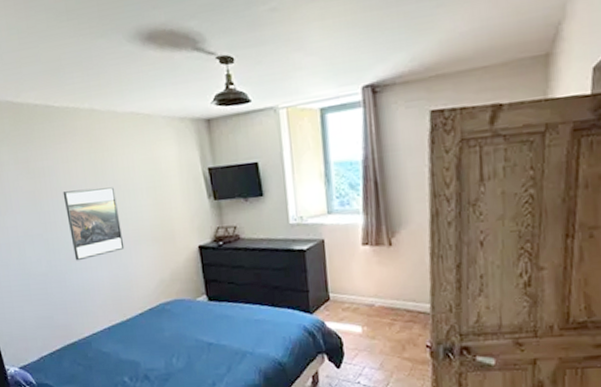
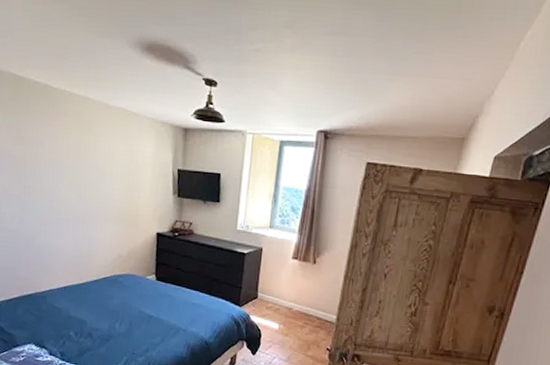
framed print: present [63,187,125,261] -> none [45,163,93,225]

